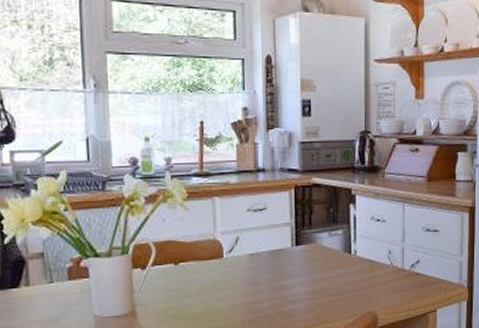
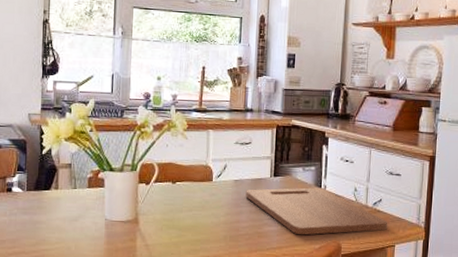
cutting board: none [264,253,427,310] -> present [245,187,387,235]

